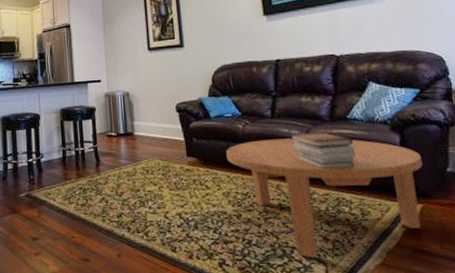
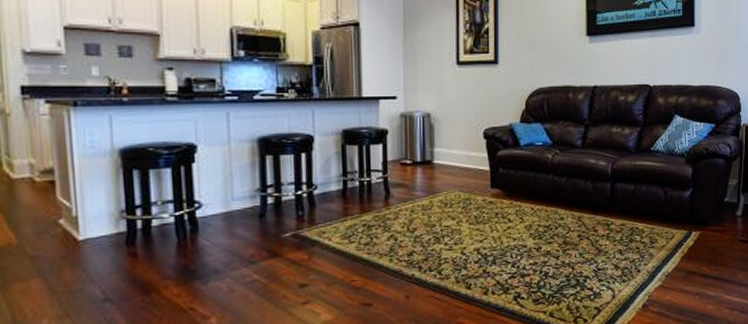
coffee table: present [226,138,423,258] -> none [533,169,707,286]
book stack: present [290,132,356,170] -> none [597,164,653,201]

